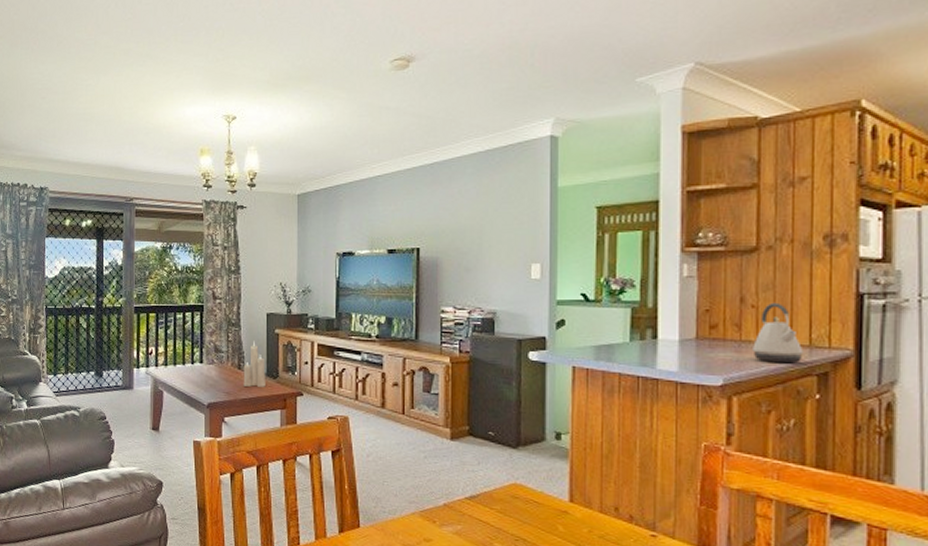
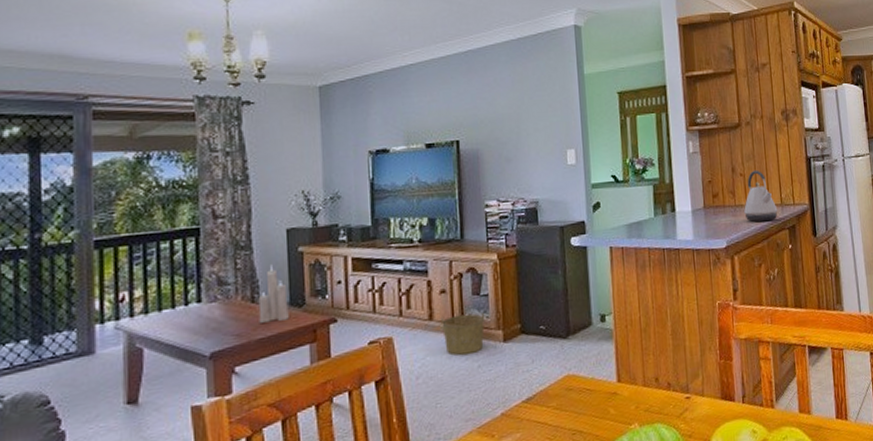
basket: none [393,407,434,444] -> present [441,313,485,355]

